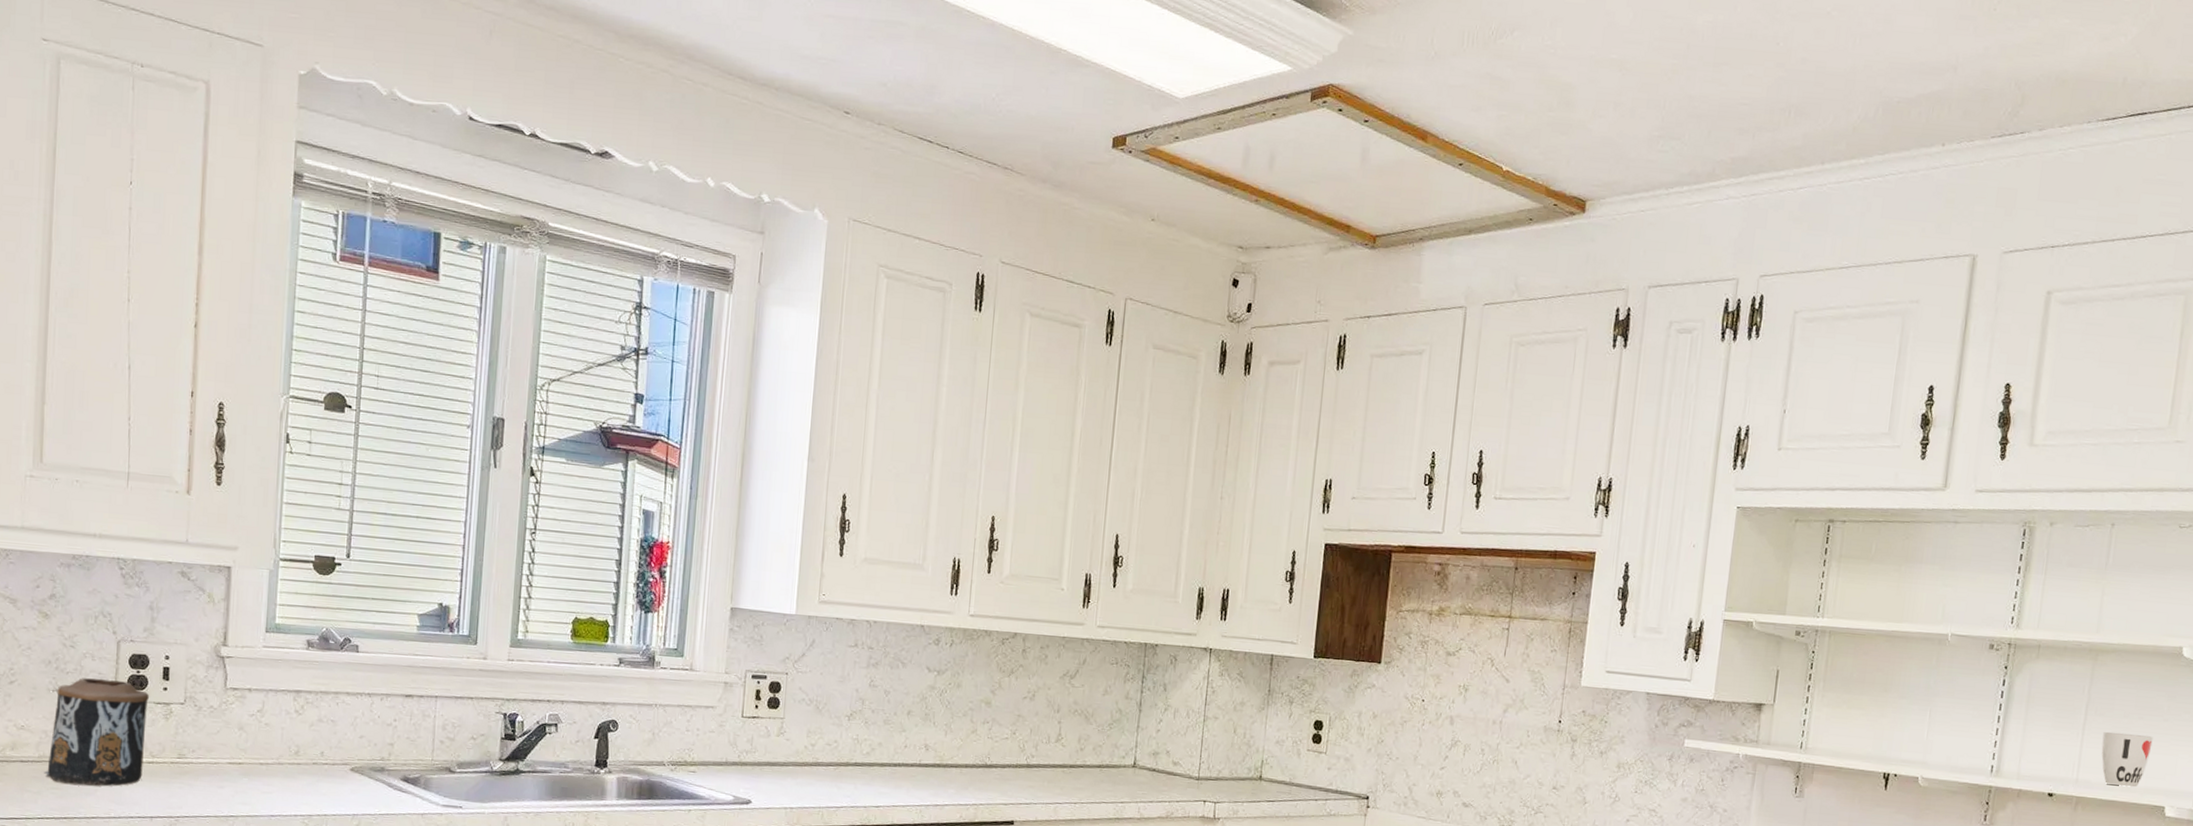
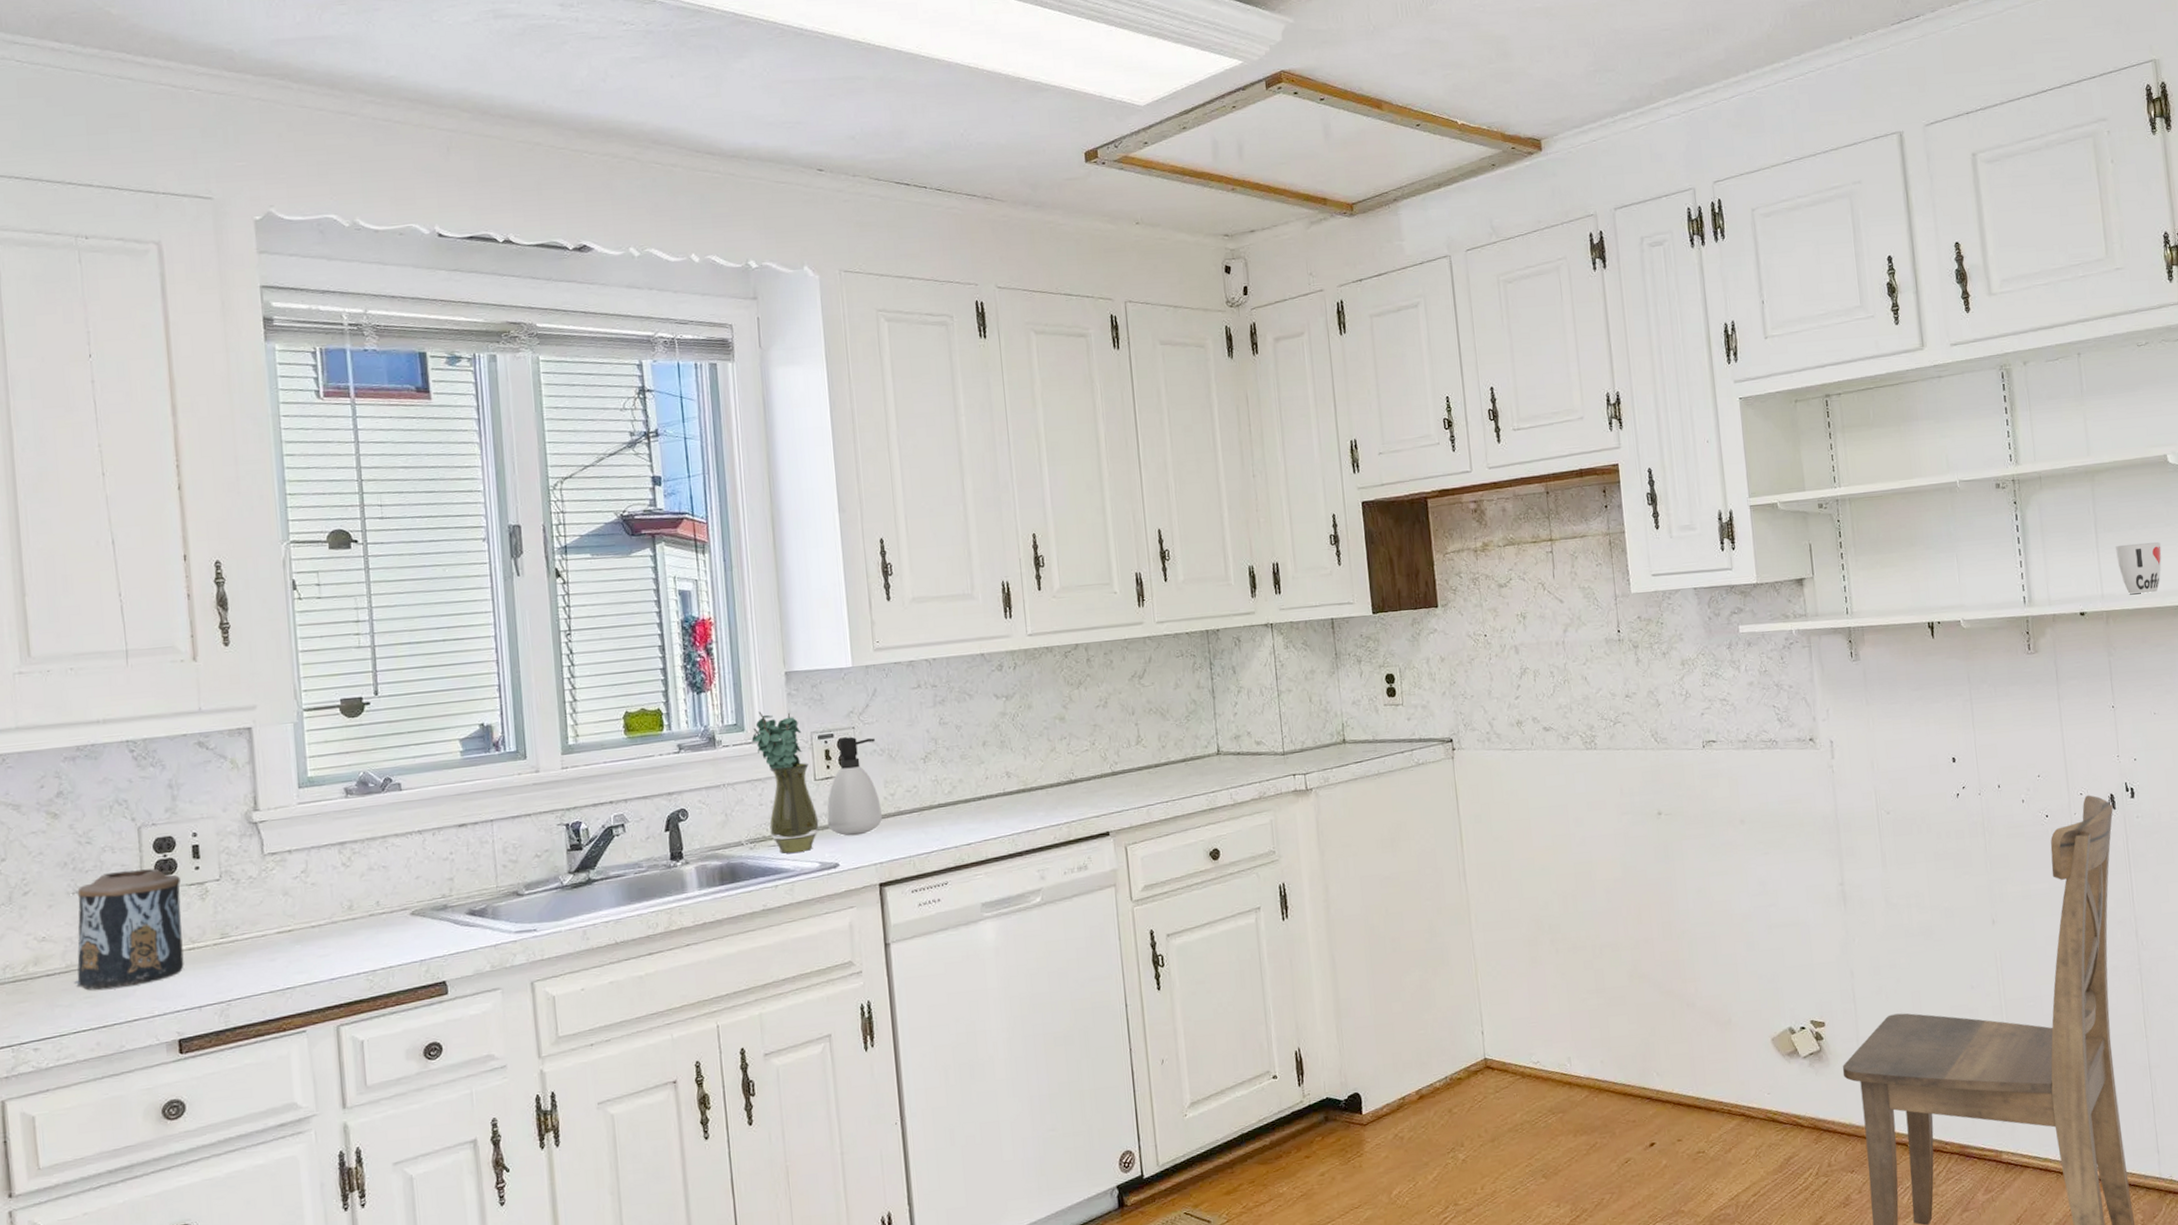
vase: none [688,641,739,783] -> present [751,711,819,854]
soap dispenser: none [747,681,805,778] -> present [827,736,882,836]

